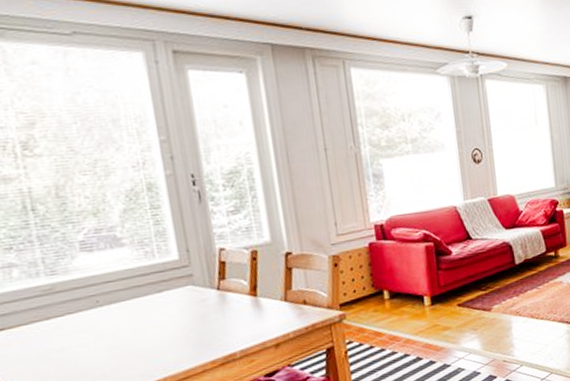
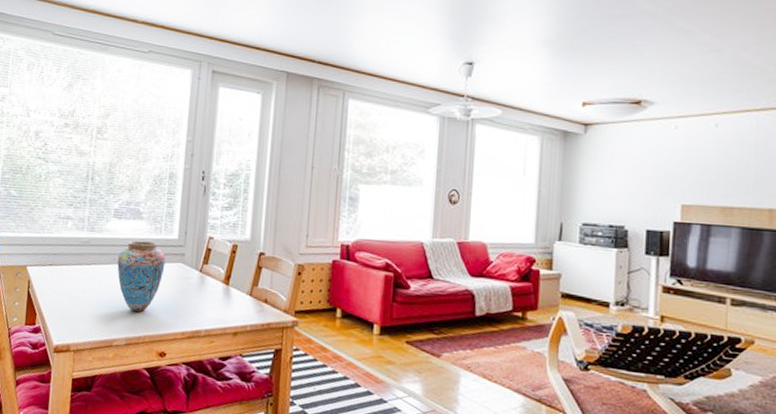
vase: none [101,269,171,356] -> present [117,240,166,313]

